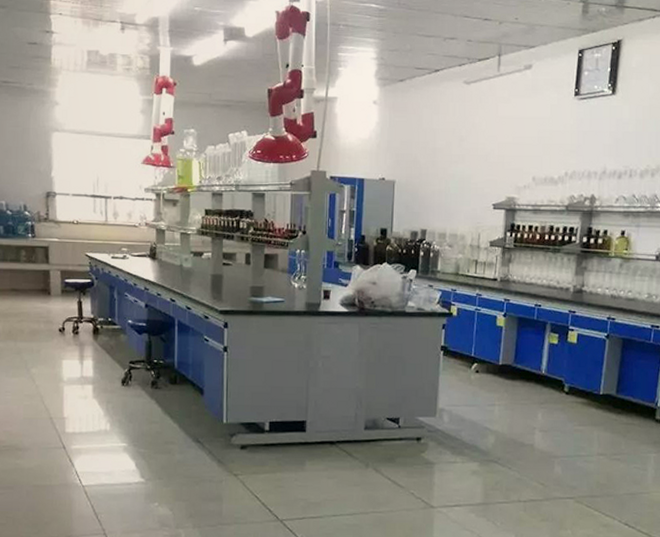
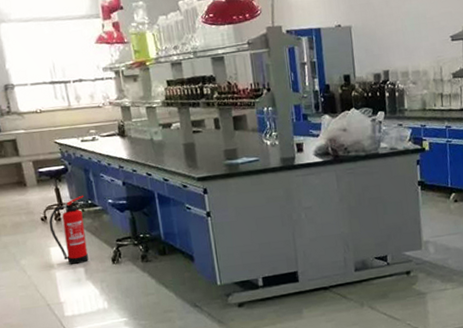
fire extinguisher: none [65,311,106,381] -> present [49,195,89,265]

